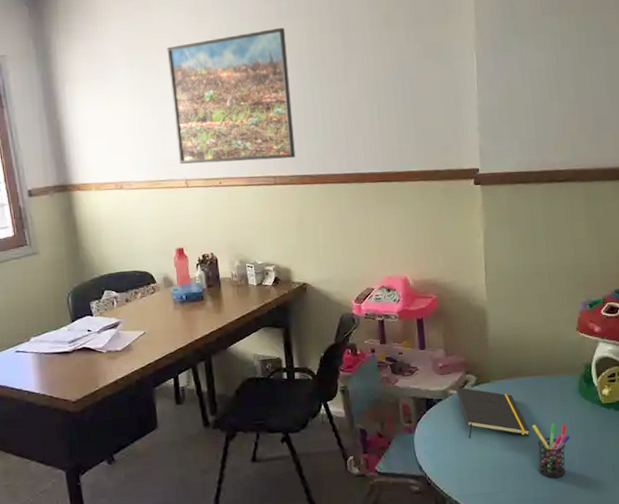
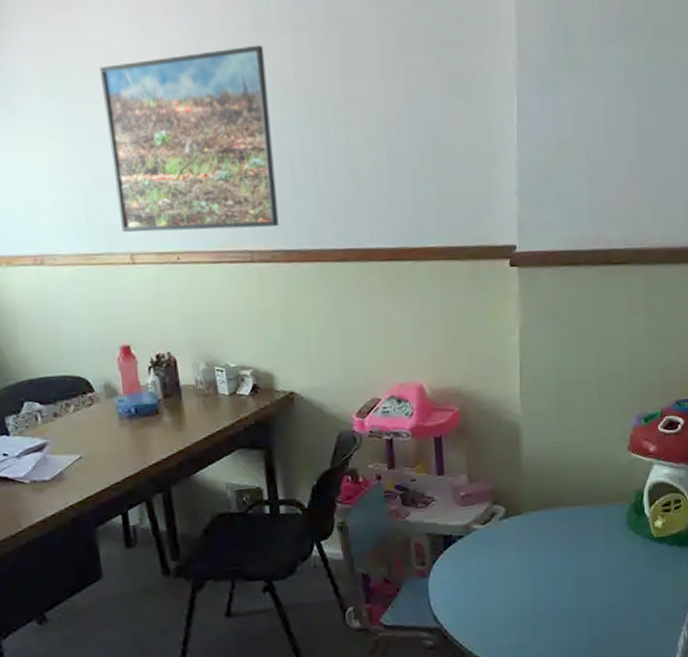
notepad: present [455,387,530,438] -> none [480,520,568,582]
pen holder: present [532,423,570,479] -> none [570,561,615,627]

